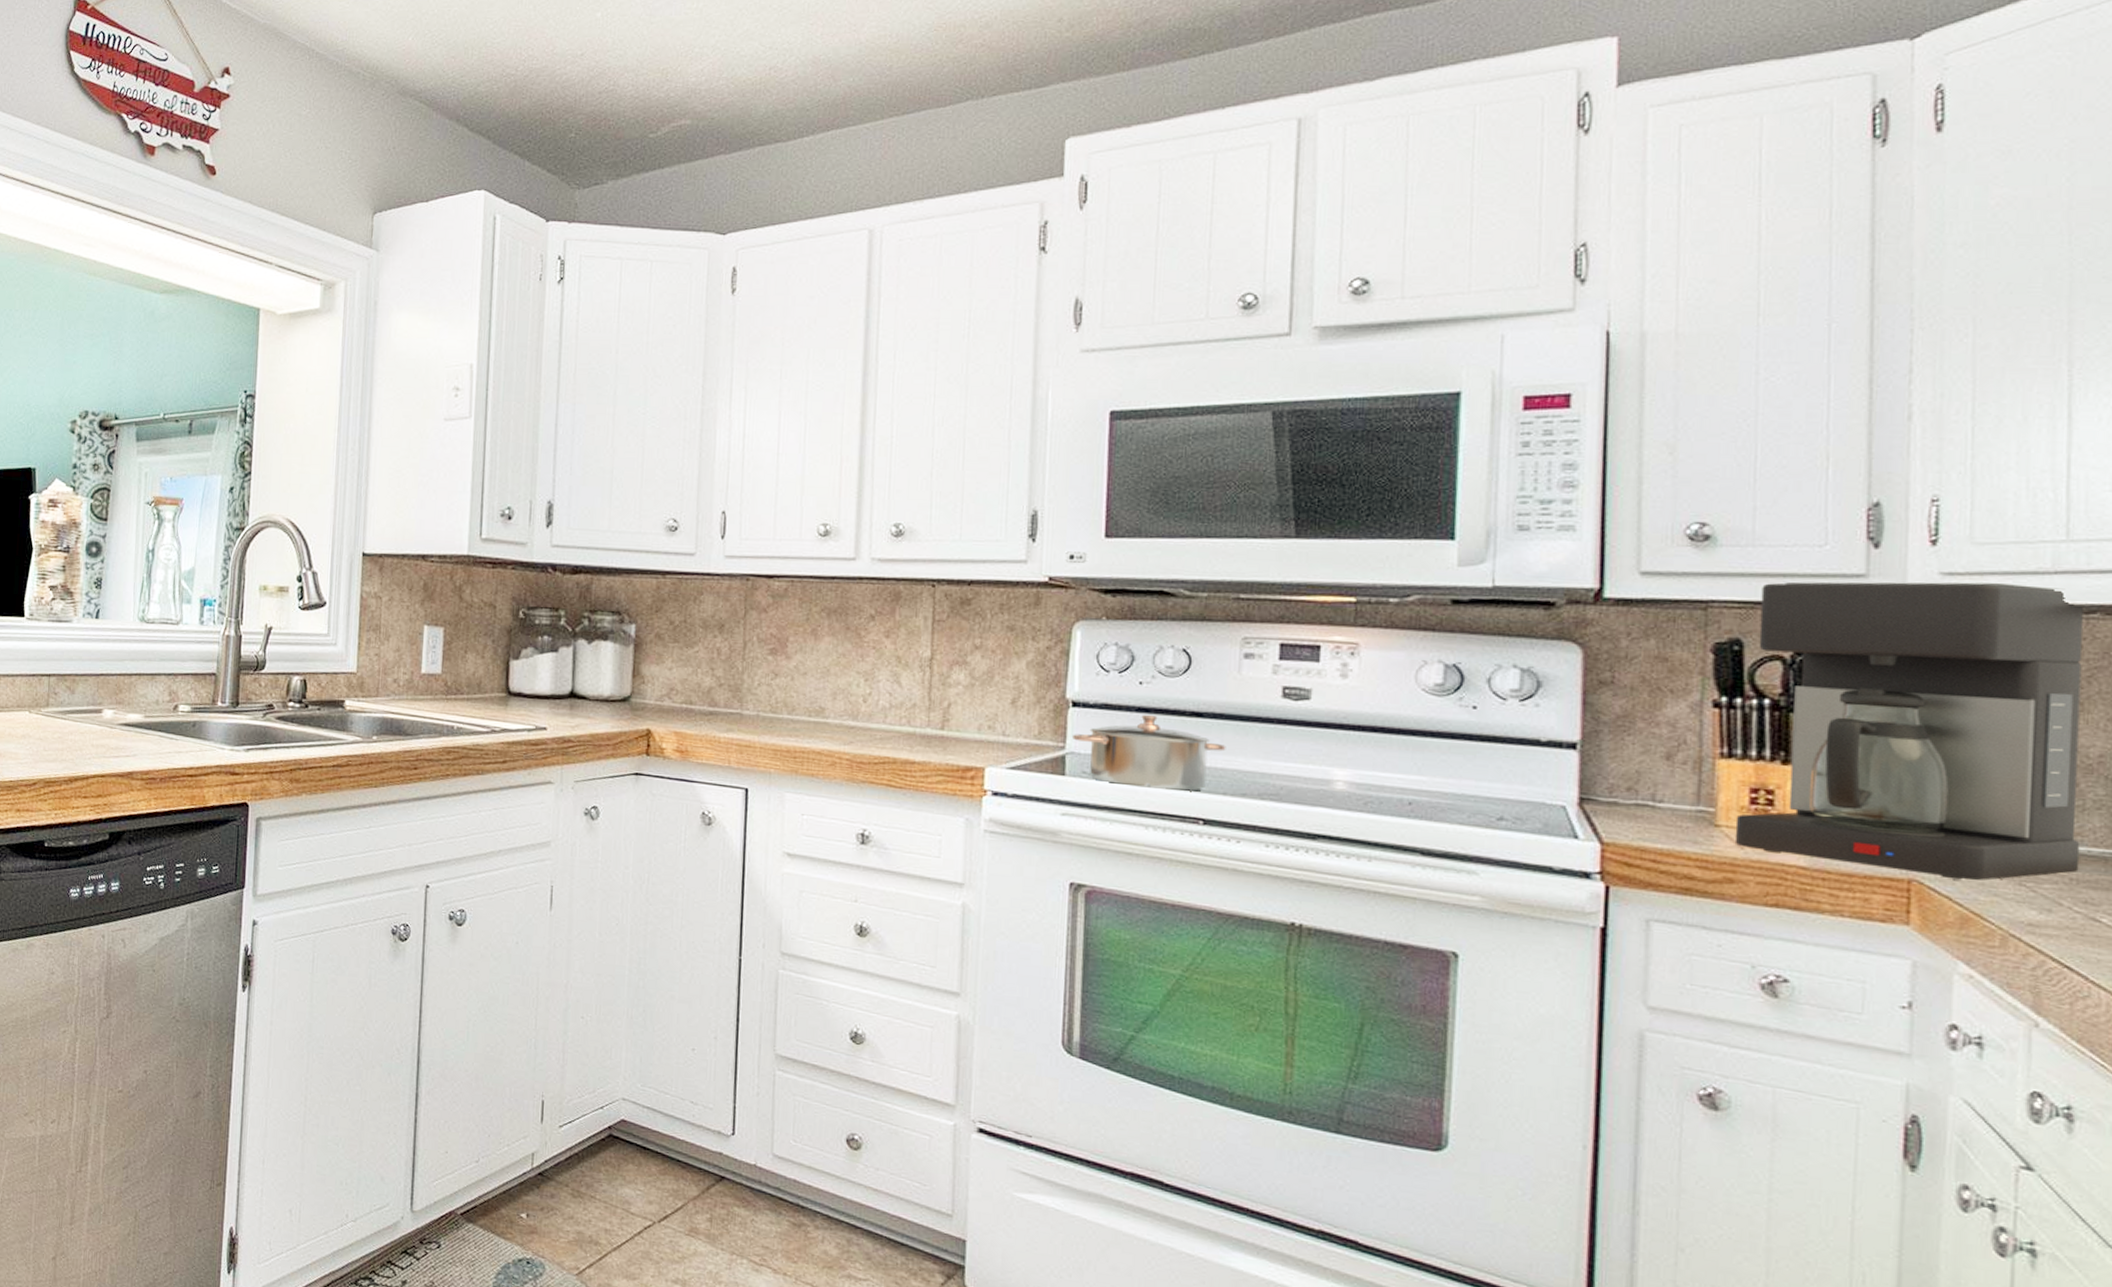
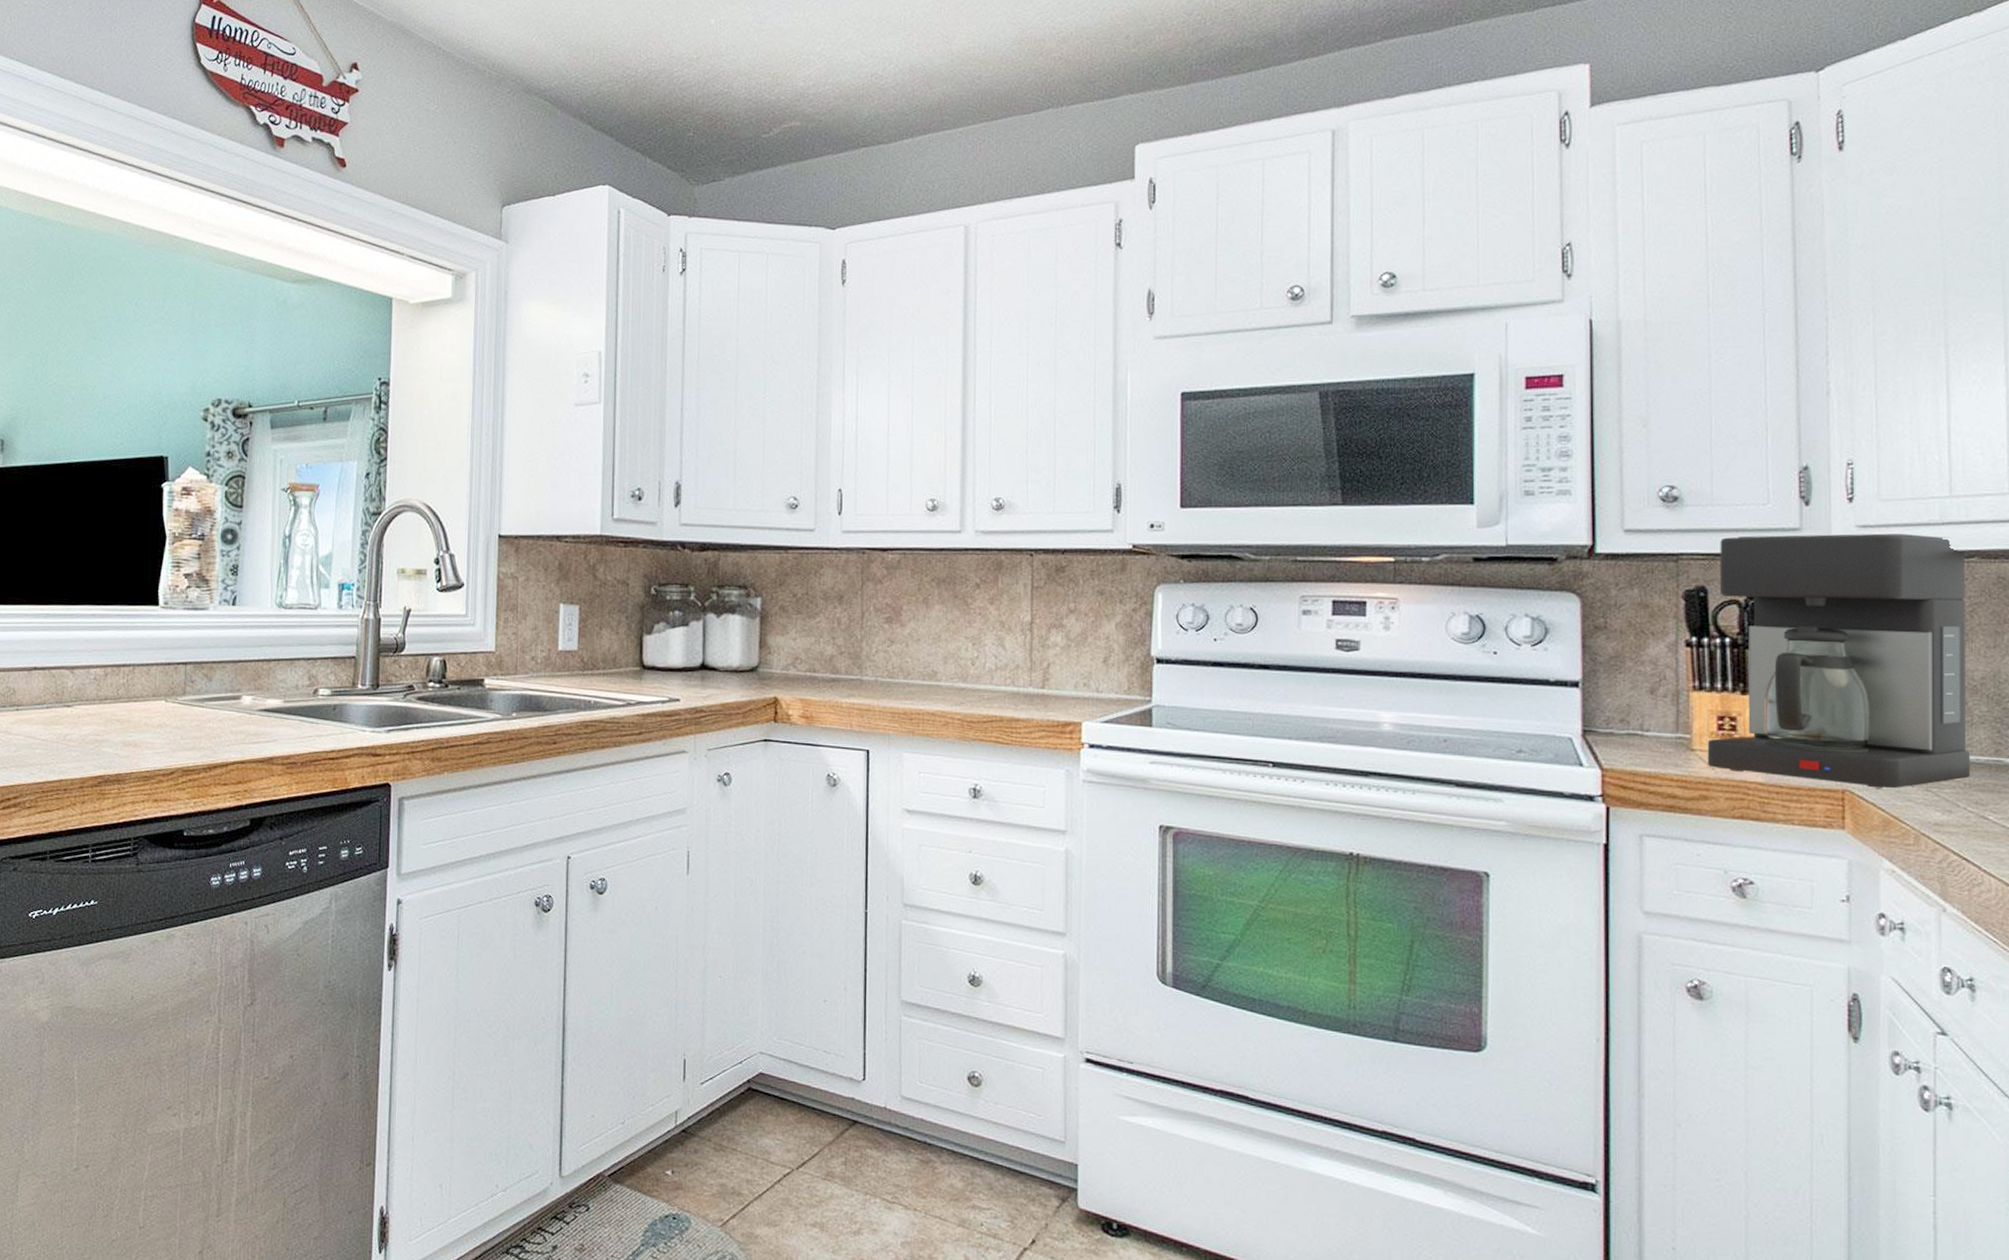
cooking pot: present [1073,714,1226,791] -> none [1158,668,1290,737]

